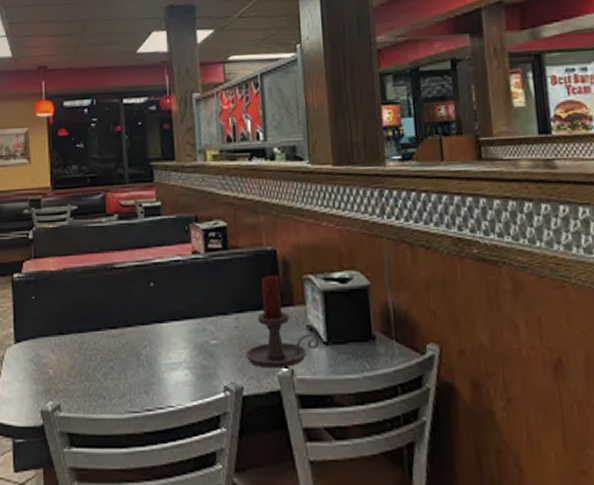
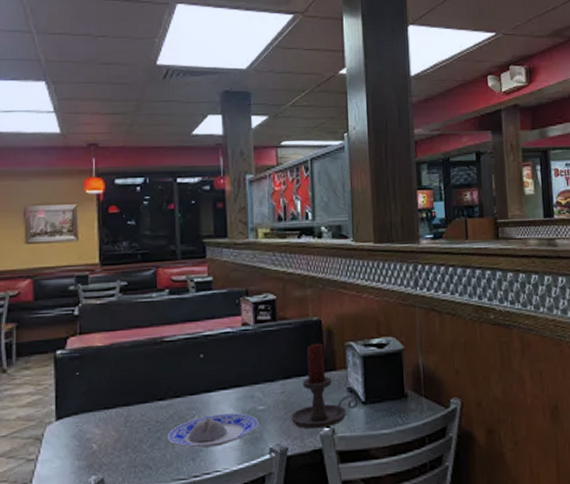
plate: none [119,347,212,381] -> present [167,413,259,448]

